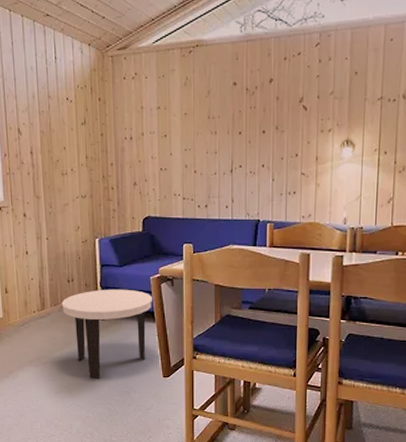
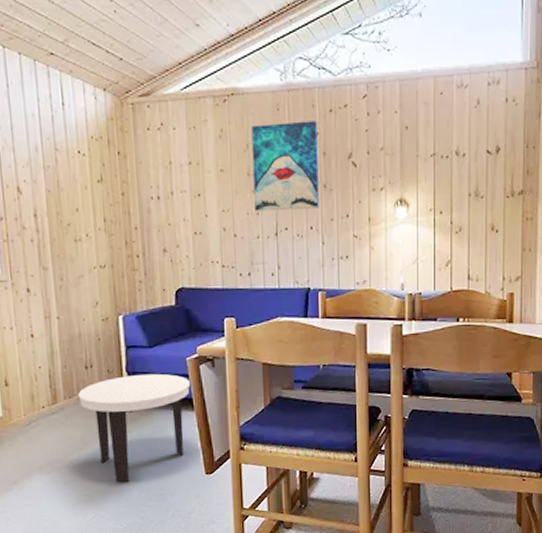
wall art: none [213,68,272,151] -> present [251,121,319,211]

